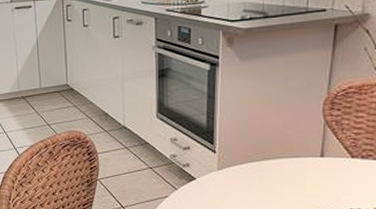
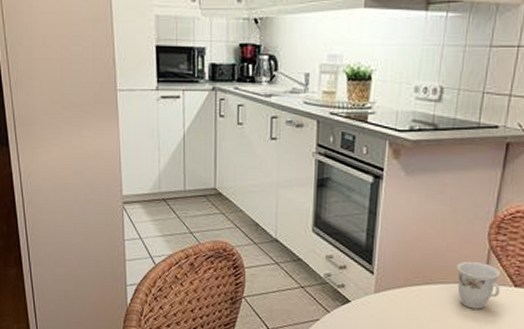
teacup: none [293,136,338,180] -> present [456,261,501,309]

